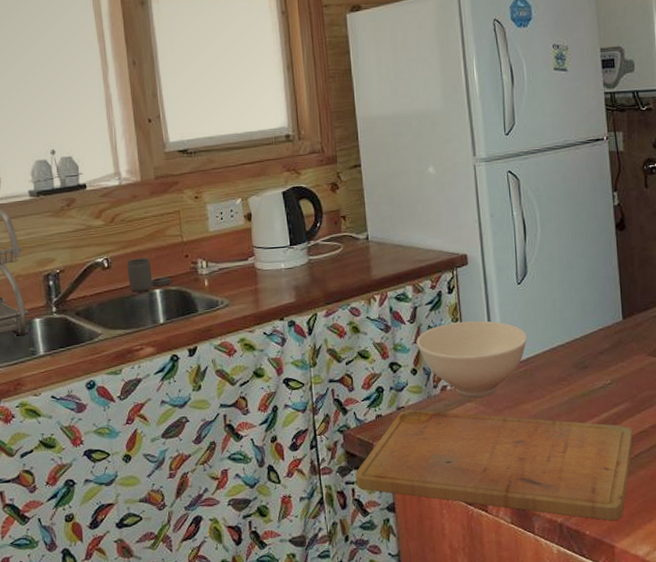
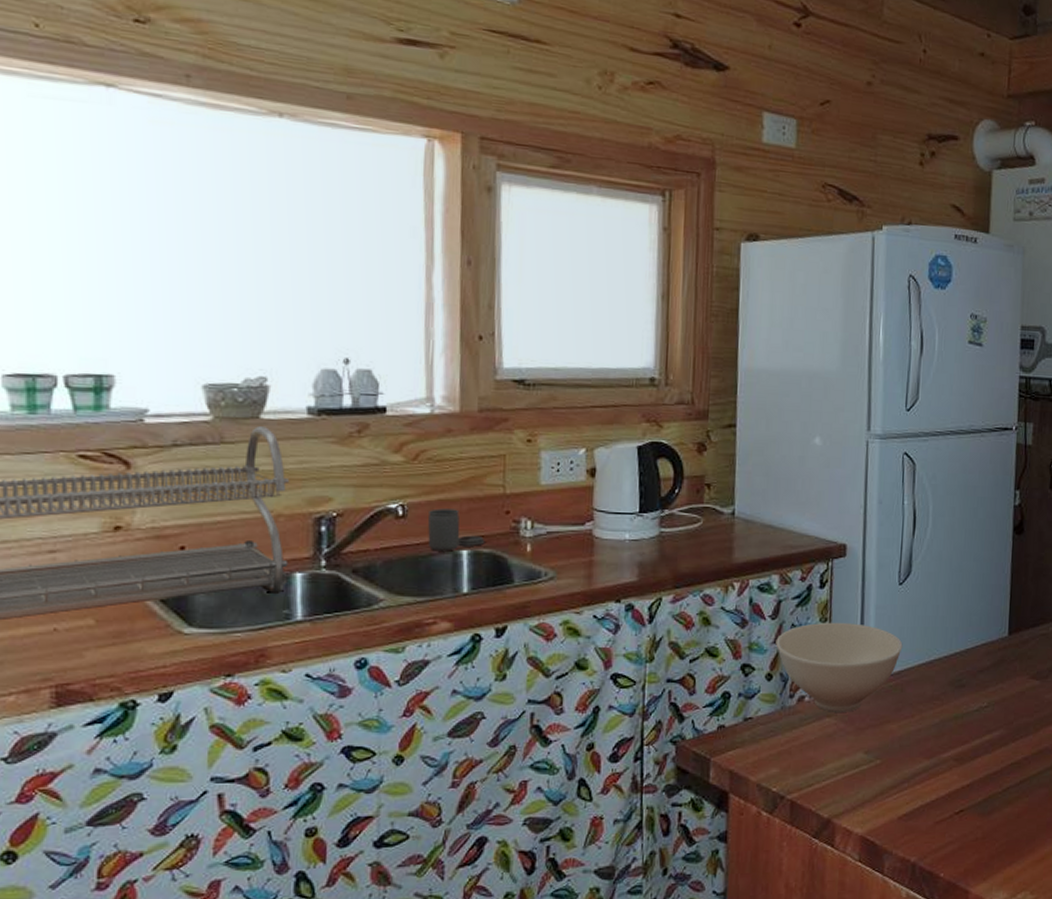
cutting board: present [355,409,634,521] -> none [684,721,1005,862]

